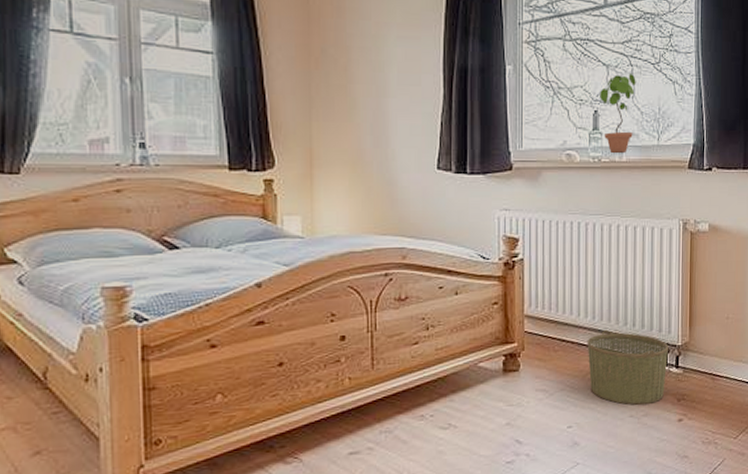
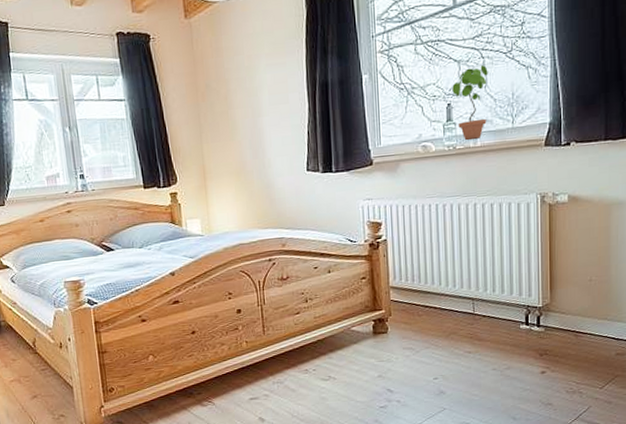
basket: present [587,330,669,405] -> none [449,296,530,360]

